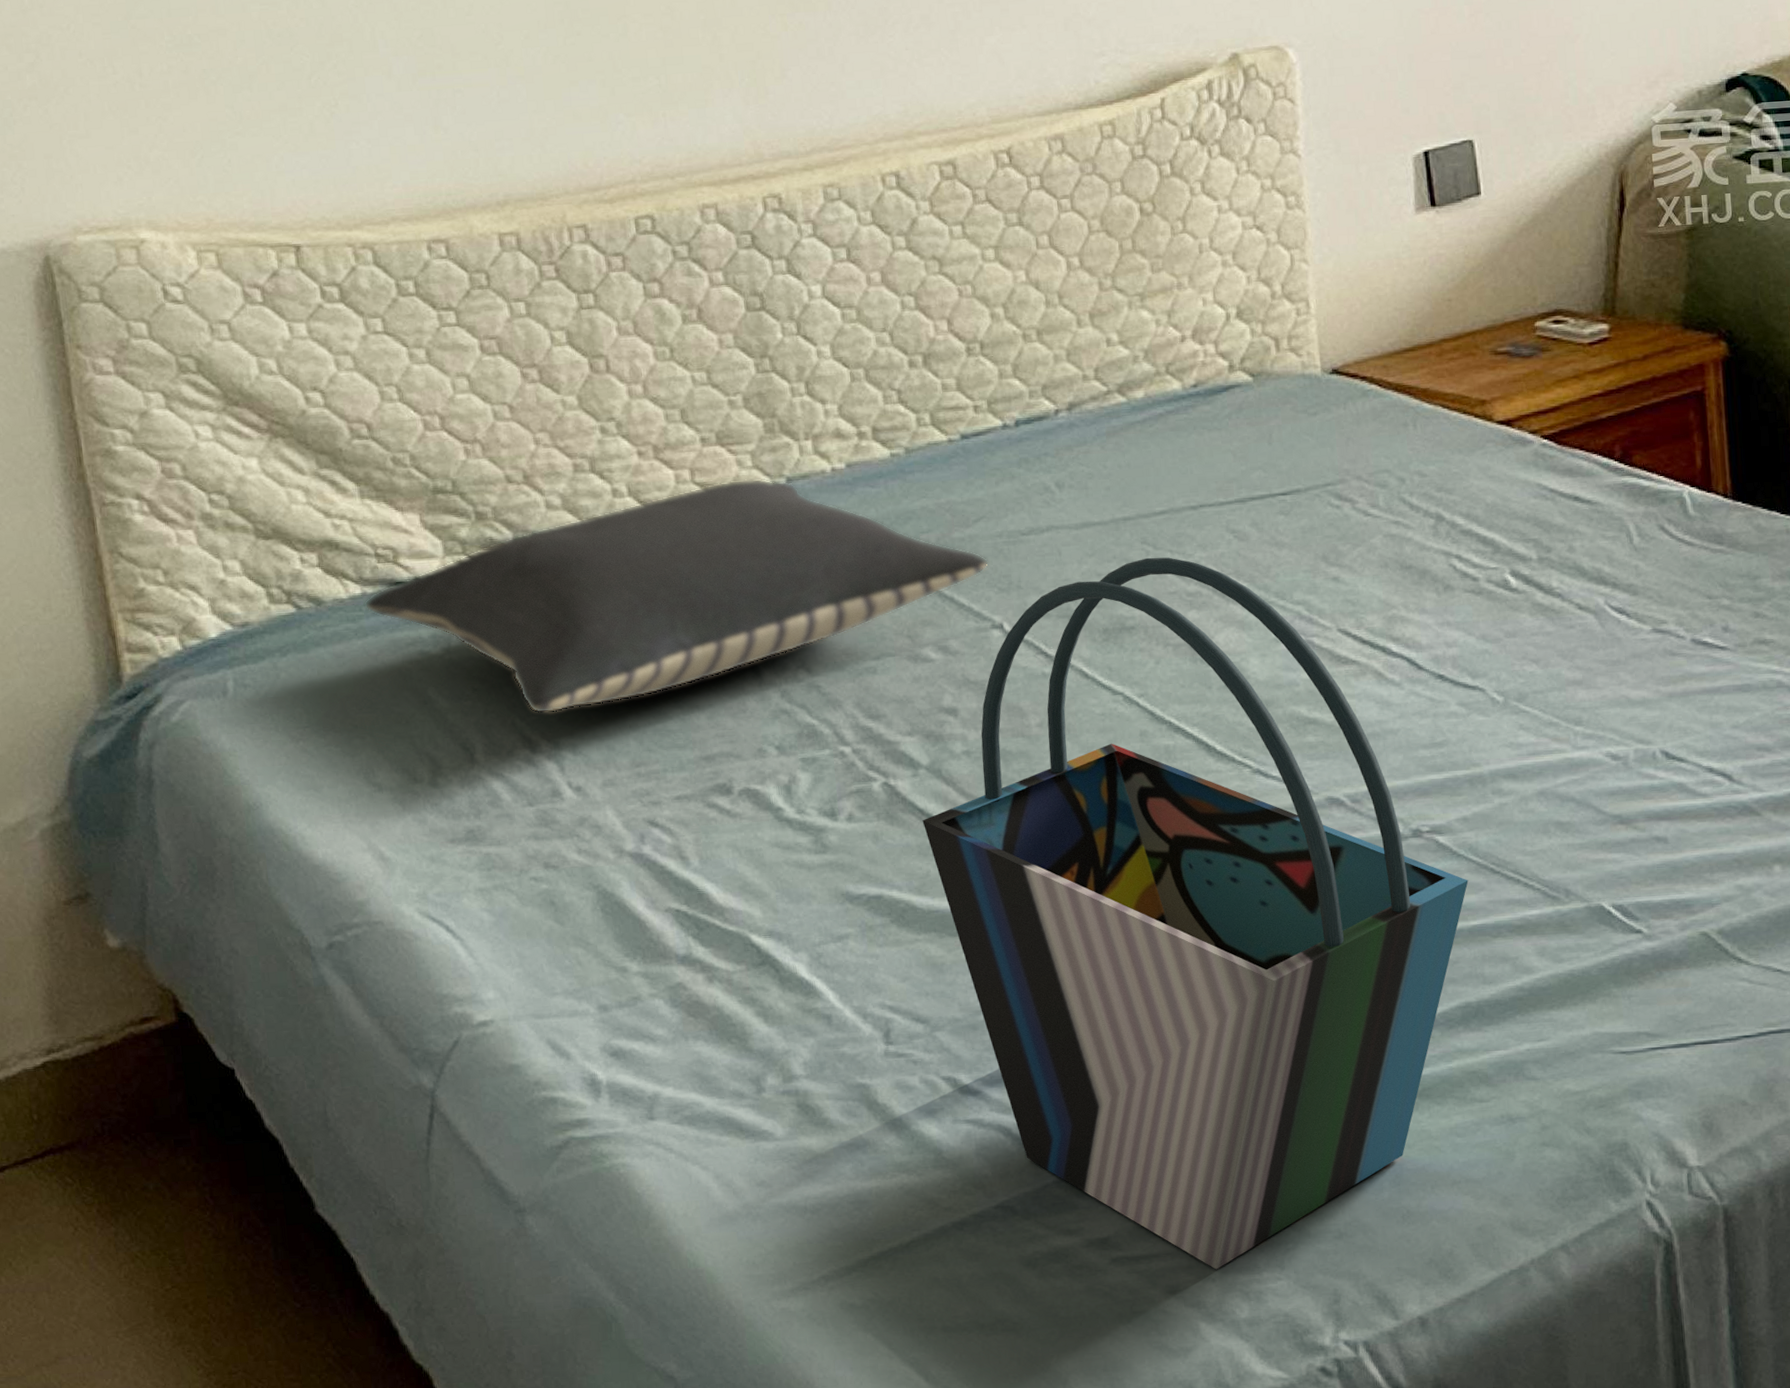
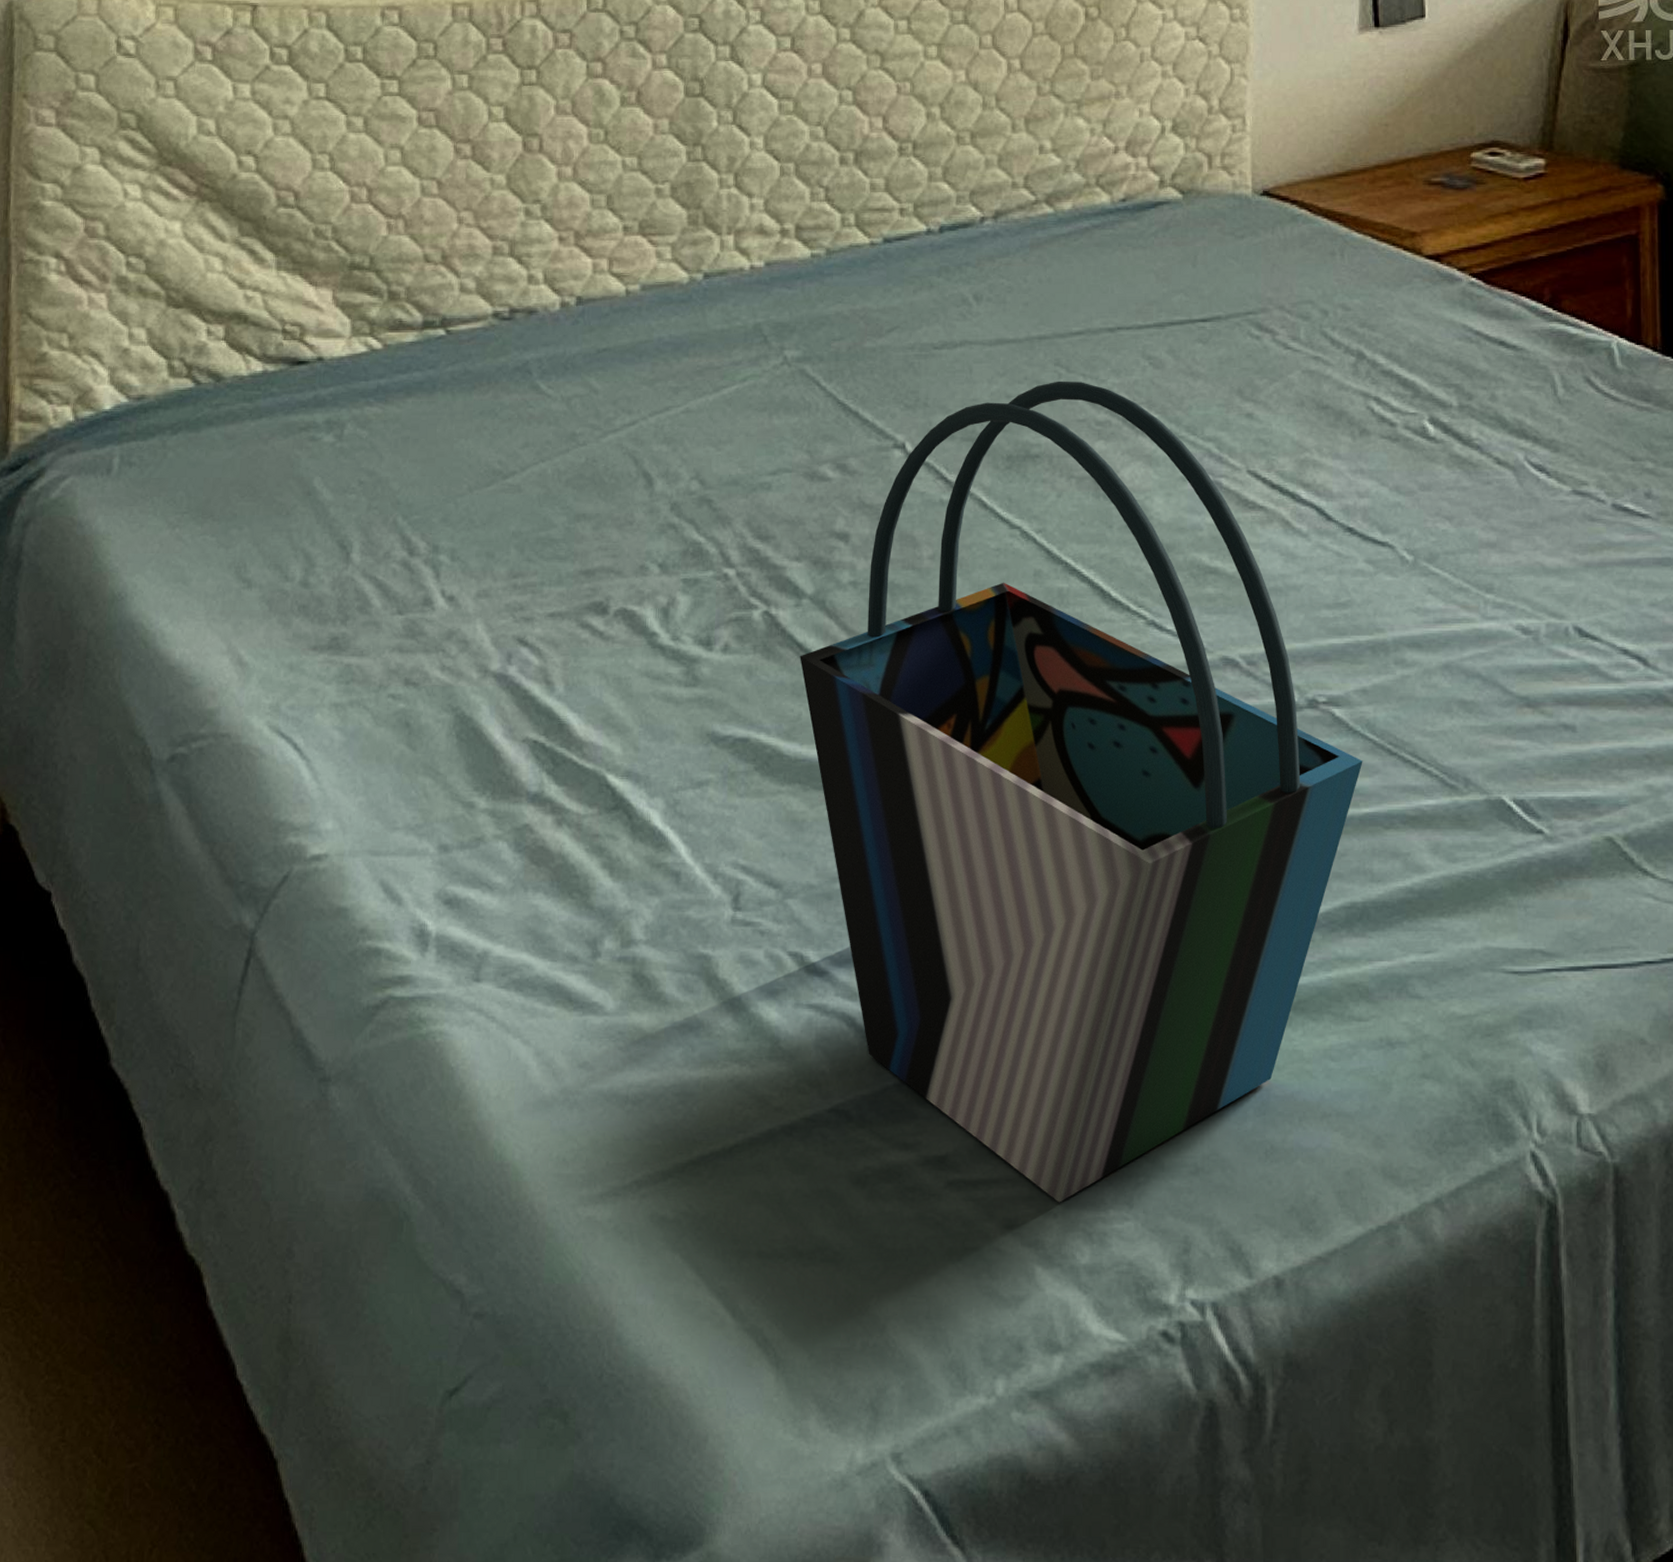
pillow: present [364,478,989,714] -> none [263,272,898,513]

